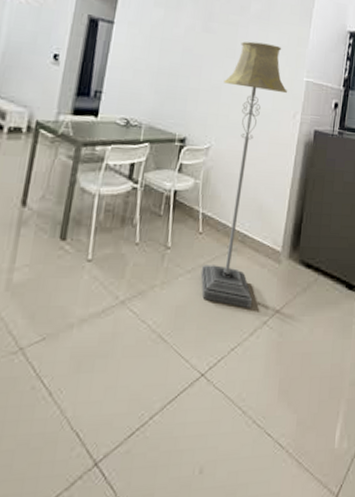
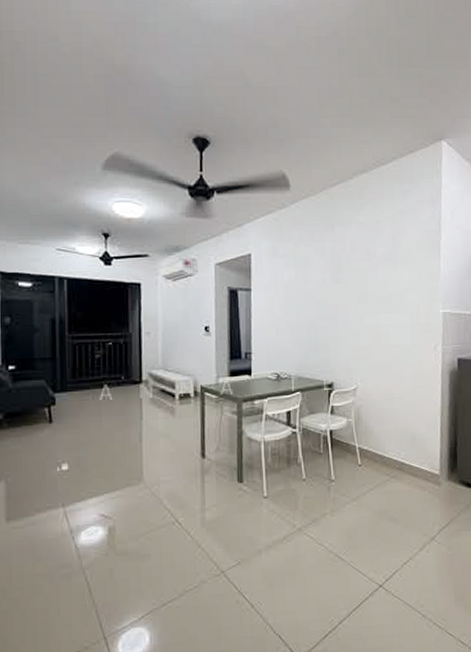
floor lamp: present [200,41,287,308] -> none [361,283,424,527]

